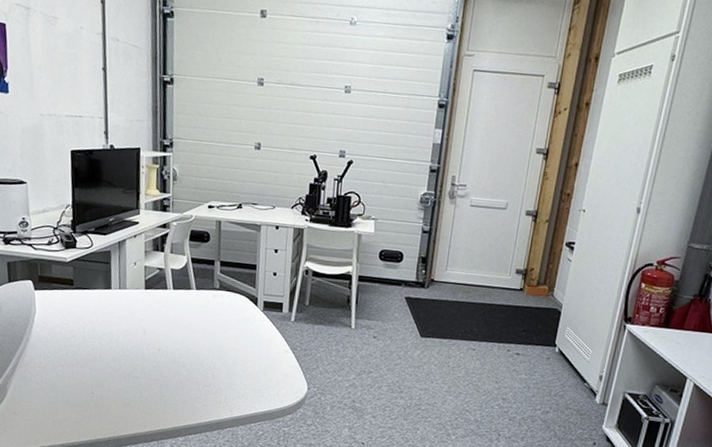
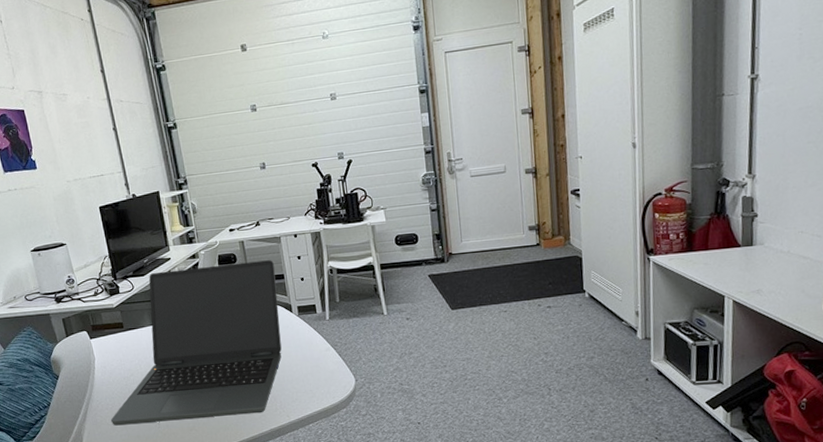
laptop: none [40,233,249,402] -> present [110,260,282,426]

